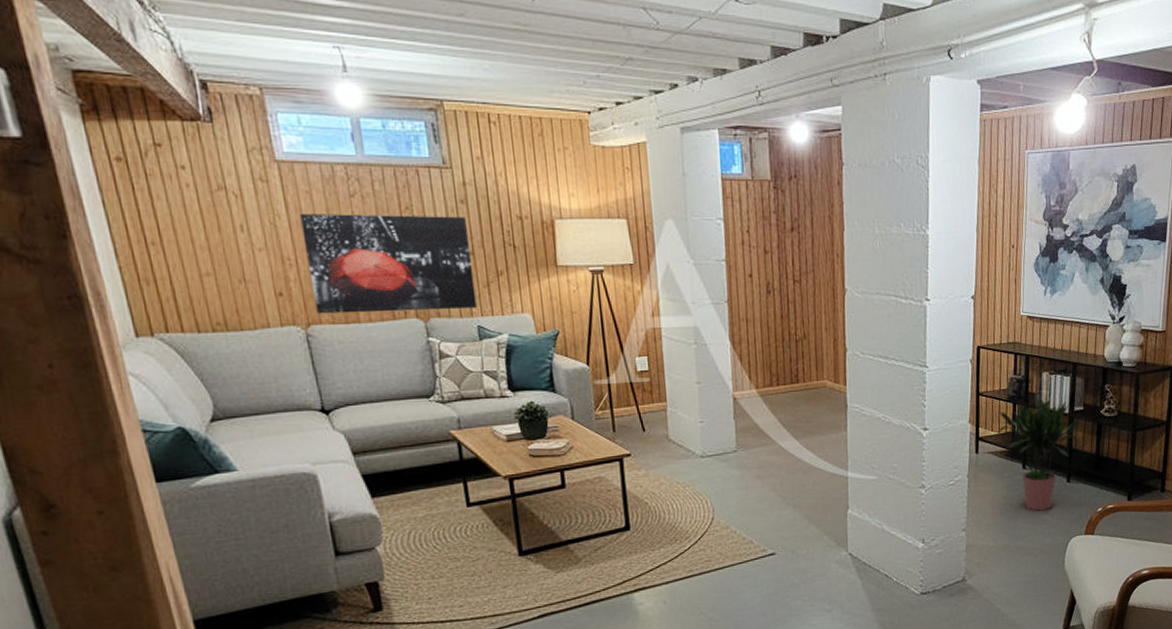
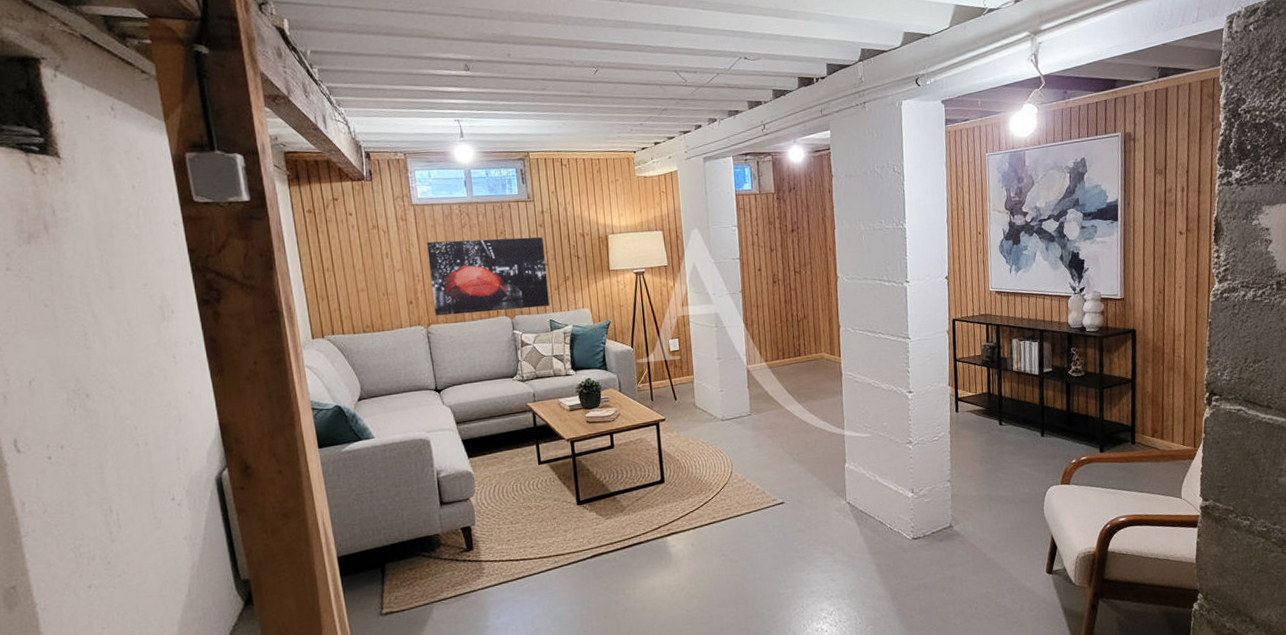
potted plant: present [999,399,1079,511] -> none [975,362,1049,463]

